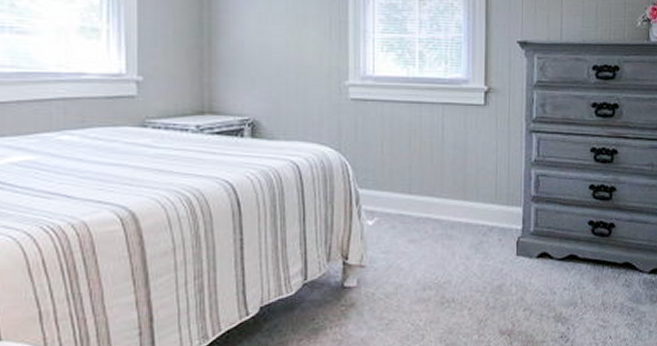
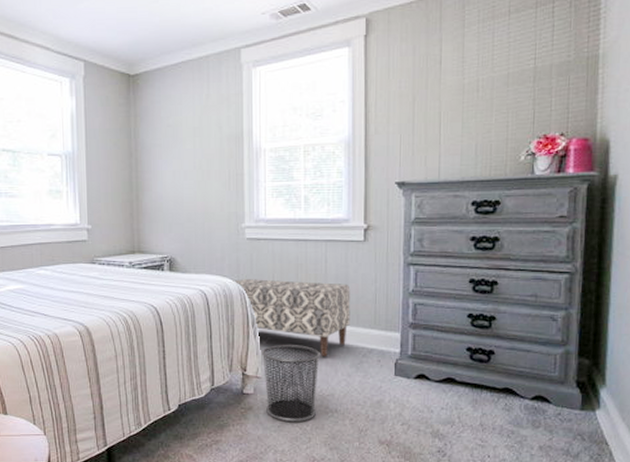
bench: none [333,148,470,237] -> present [233,279,351,356]
waste bin: none [367,224,437,318] -> present [261,344,321,422]

